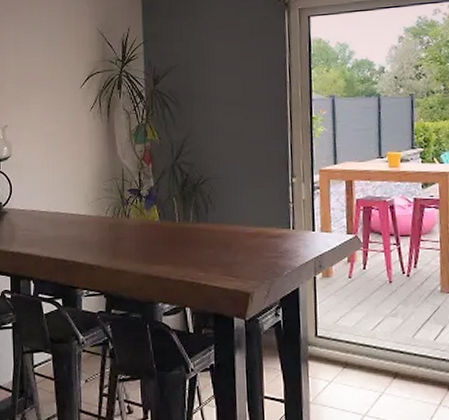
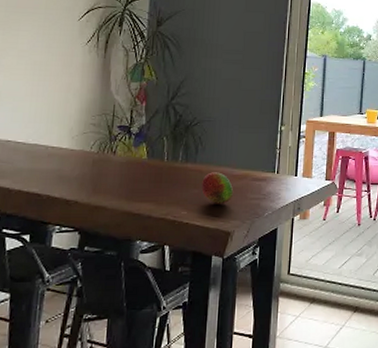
fruit: none [215,231,249,264] -> present [201,172,234,204]

